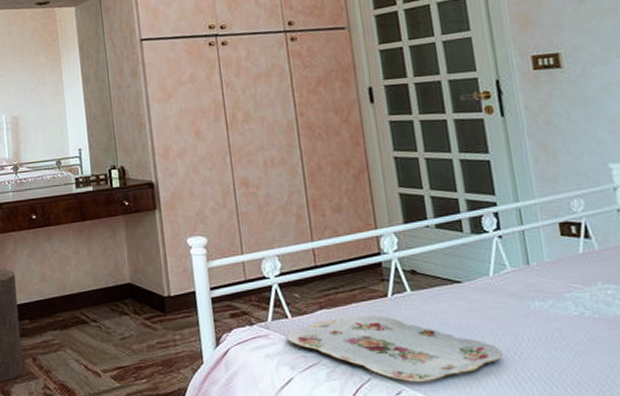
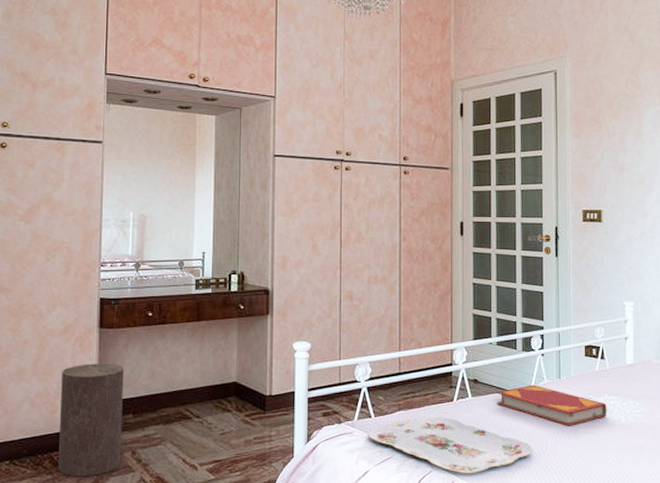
hardback book: none [442,273,605,324] -> present [496,385,607,426]

